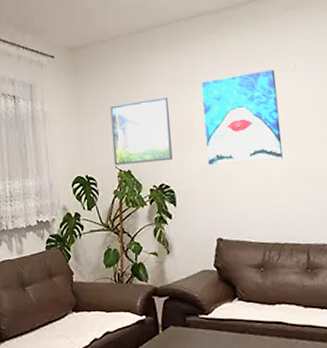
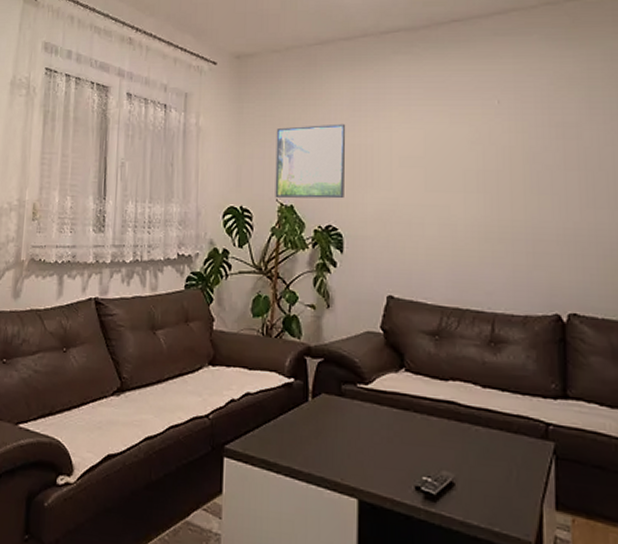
wall art: present [201,69,283,165] -> none [385,104,475,210]

